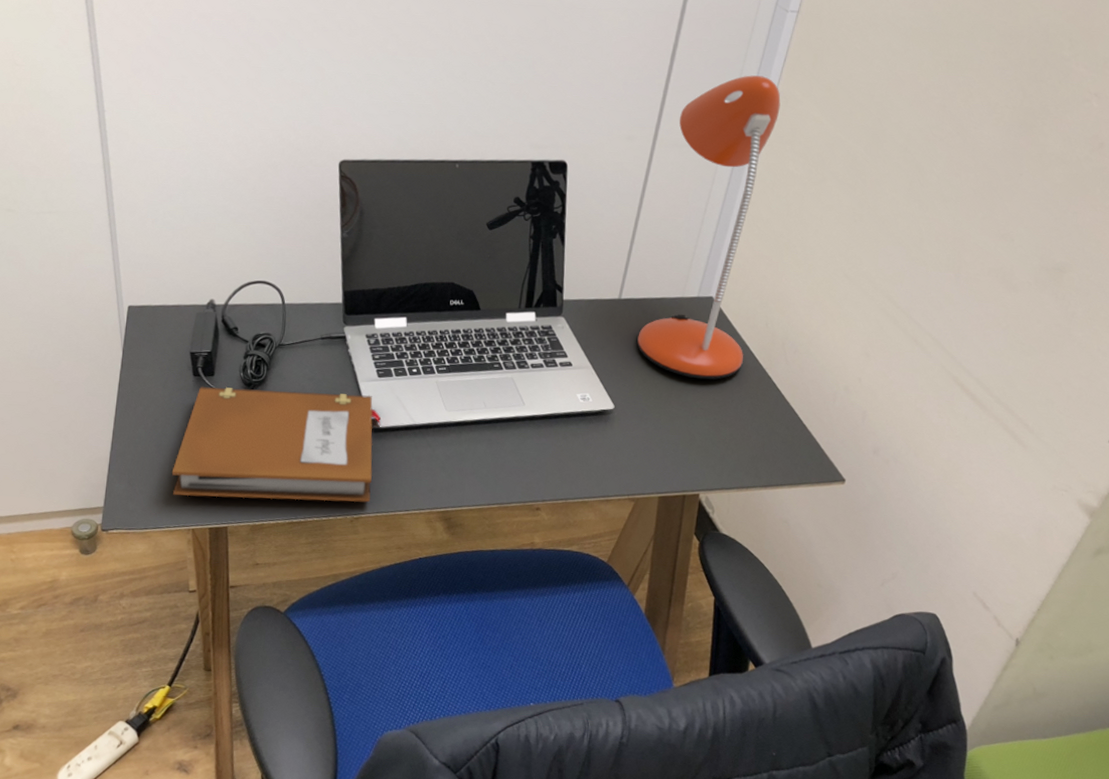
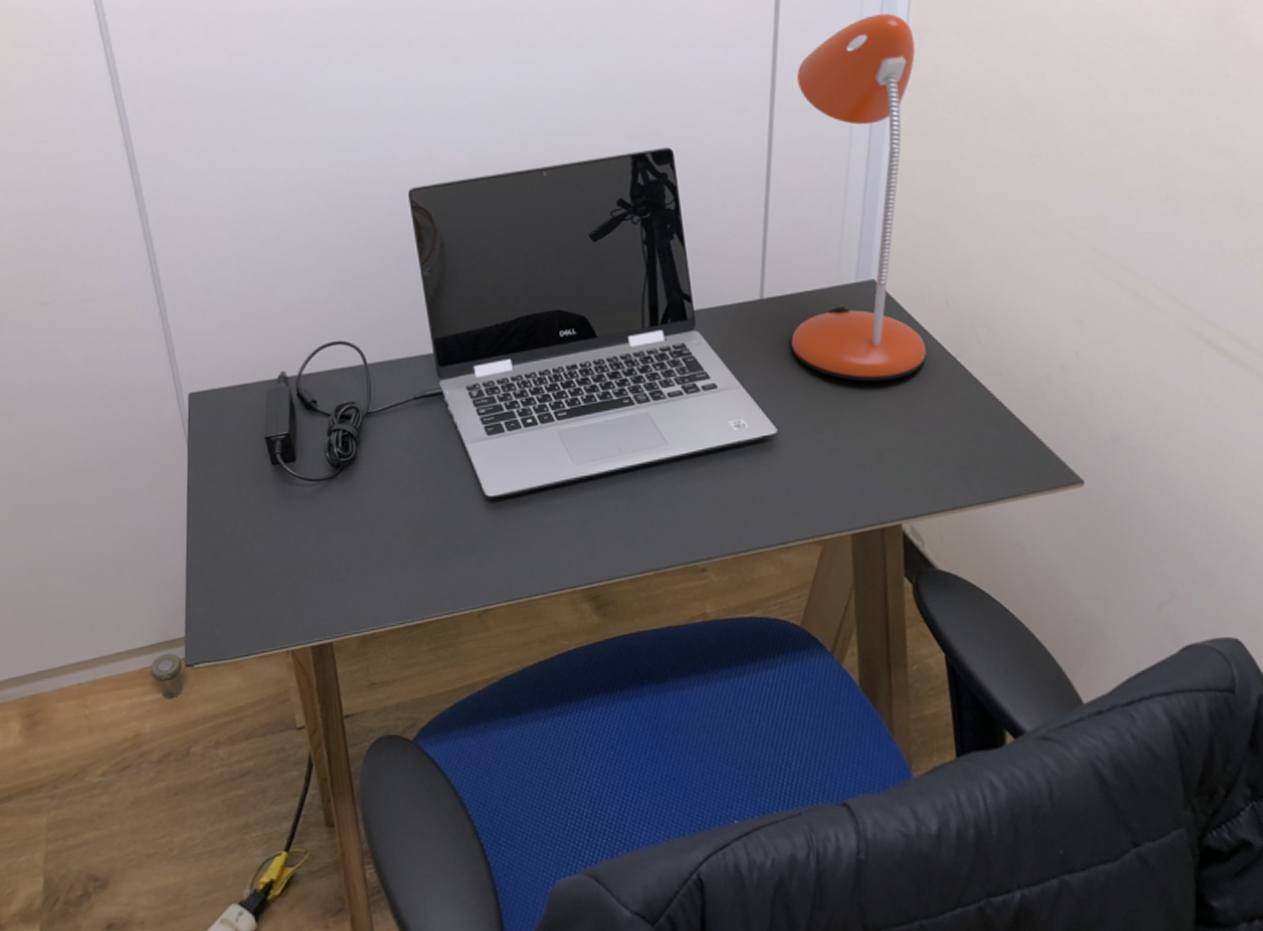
notebook: present [171,386,381,503] -> none [259,458,498,612]

